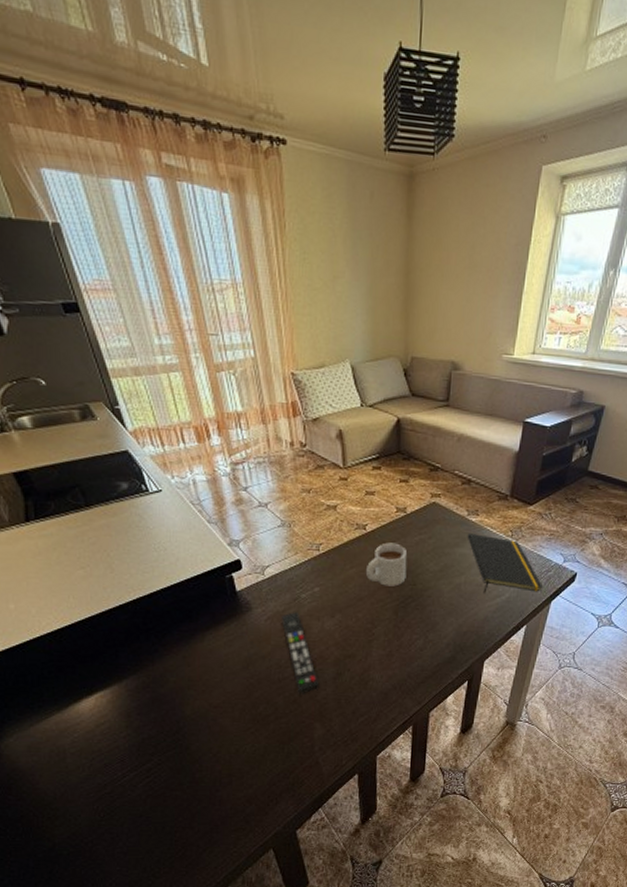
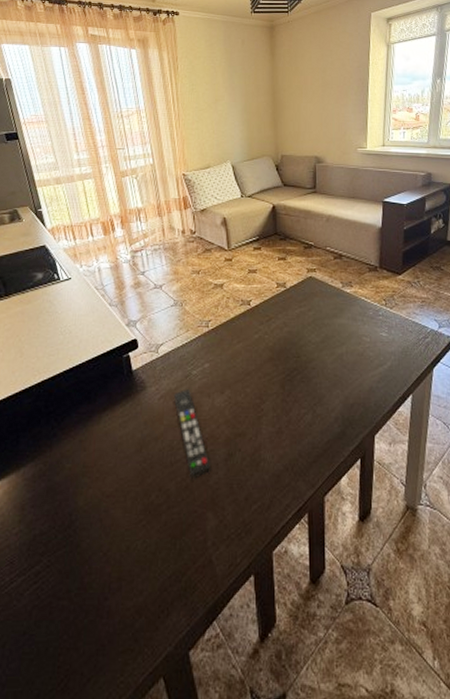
mug: present [365,542,407,586] -> none [251,316,290,359]
notepad: present [467,532,544,594] -> none [344,303,423,364]

